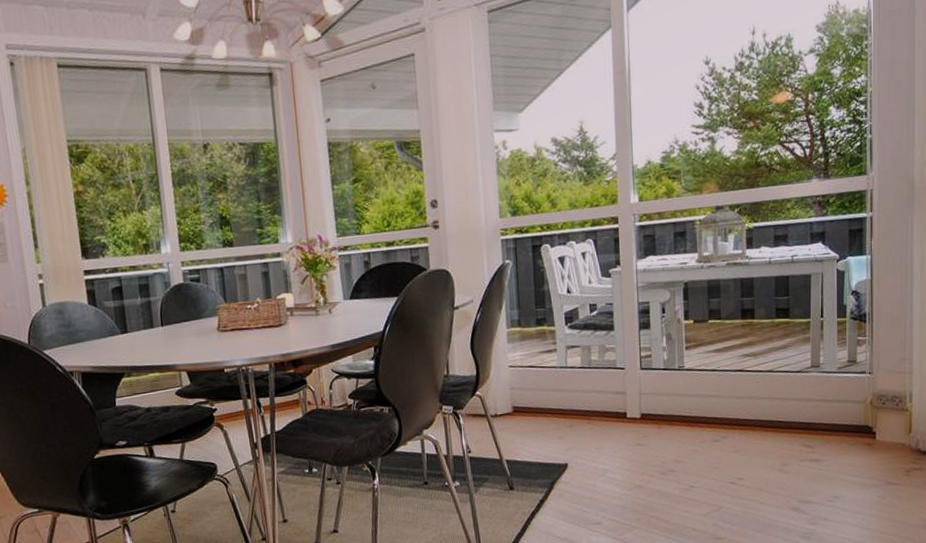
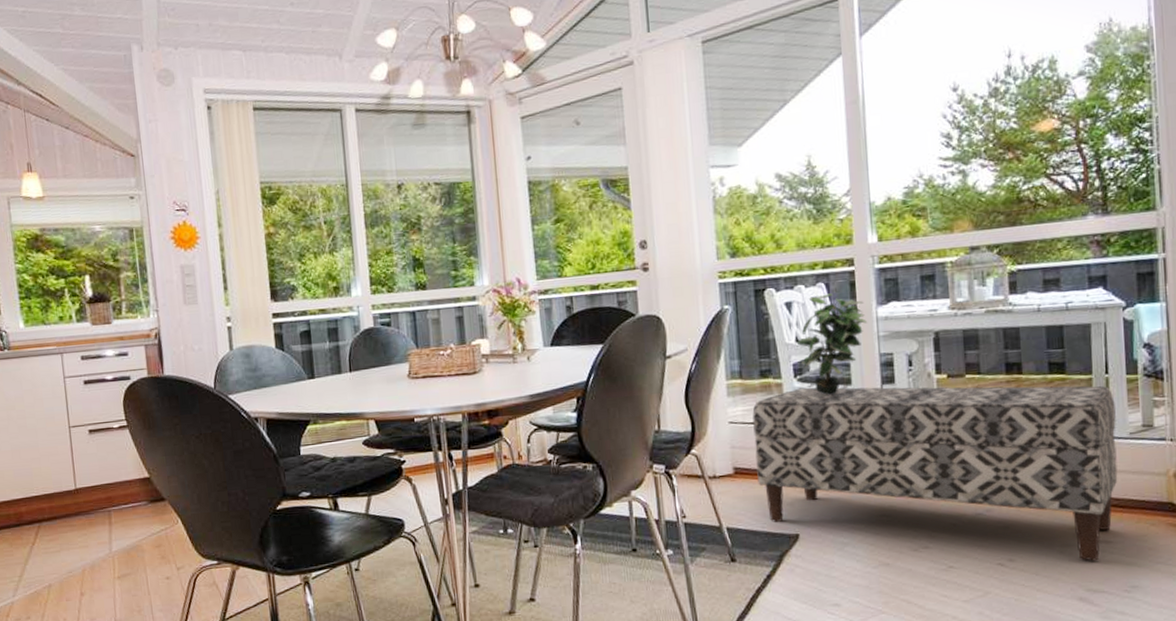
bench: none [529,328,828,477] -> present [752,385,1118,561]
potted plant: none [568,248,628,340] -> present [796,293,867,395]

